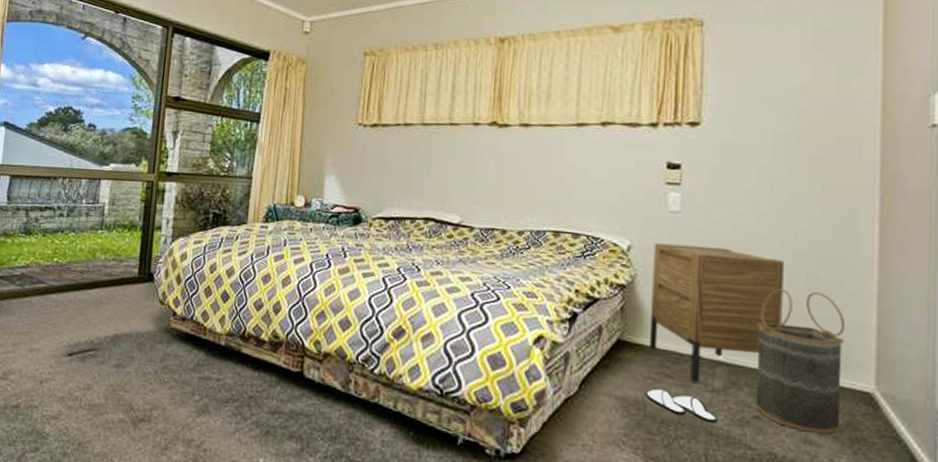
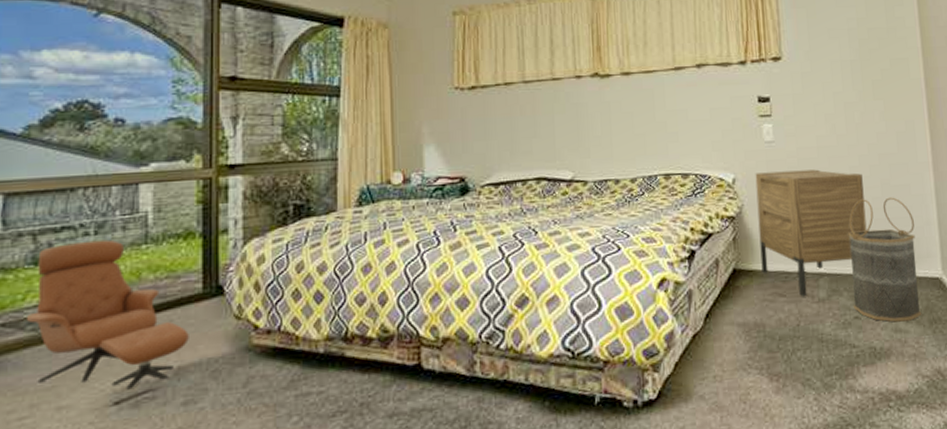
armchair: none [16,220,125,346] -> present [26,239,189,390]
slippers: present [646,389,718,422] -> none [763,308,826,330]

